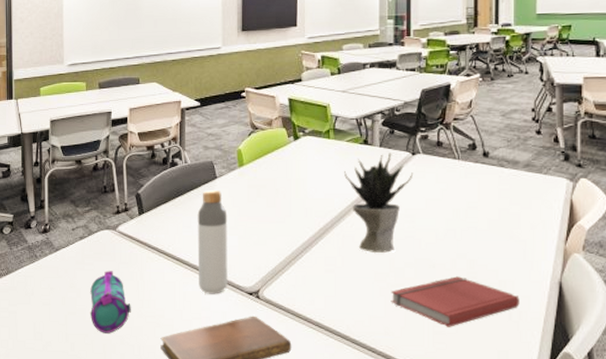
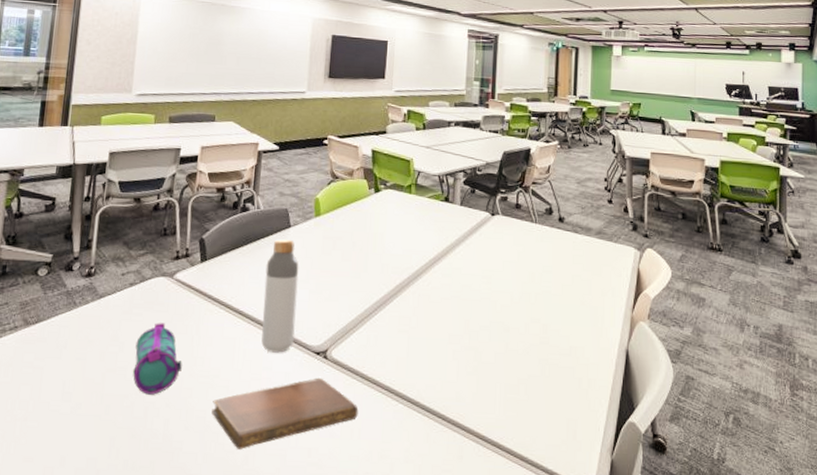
potted plant: present [344,153,414,253] -> none [424,212,492,314]
book: present [390,276,520,327] -> none [463,341,589,394]

